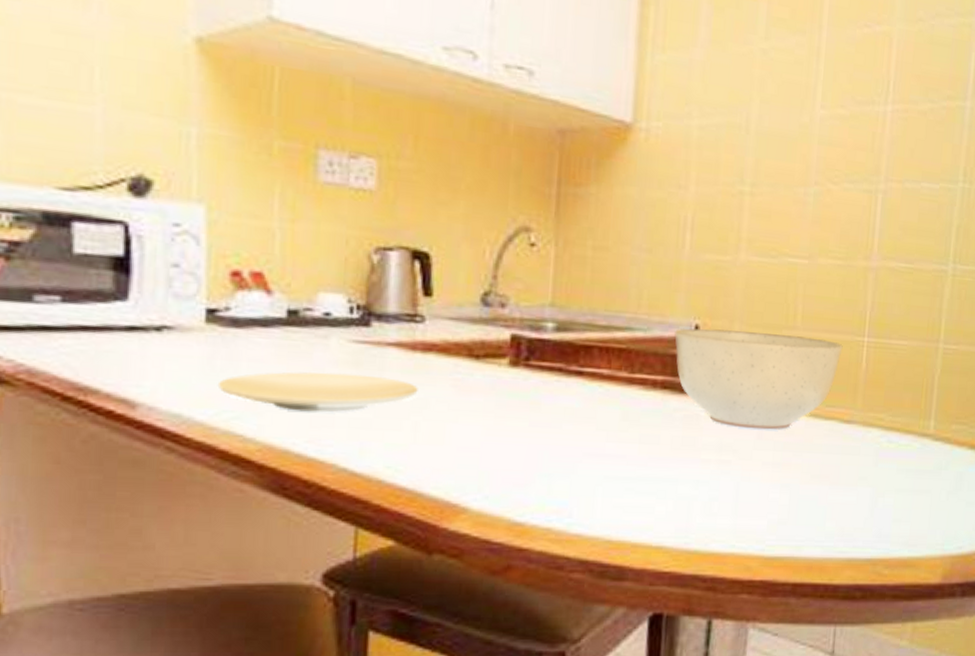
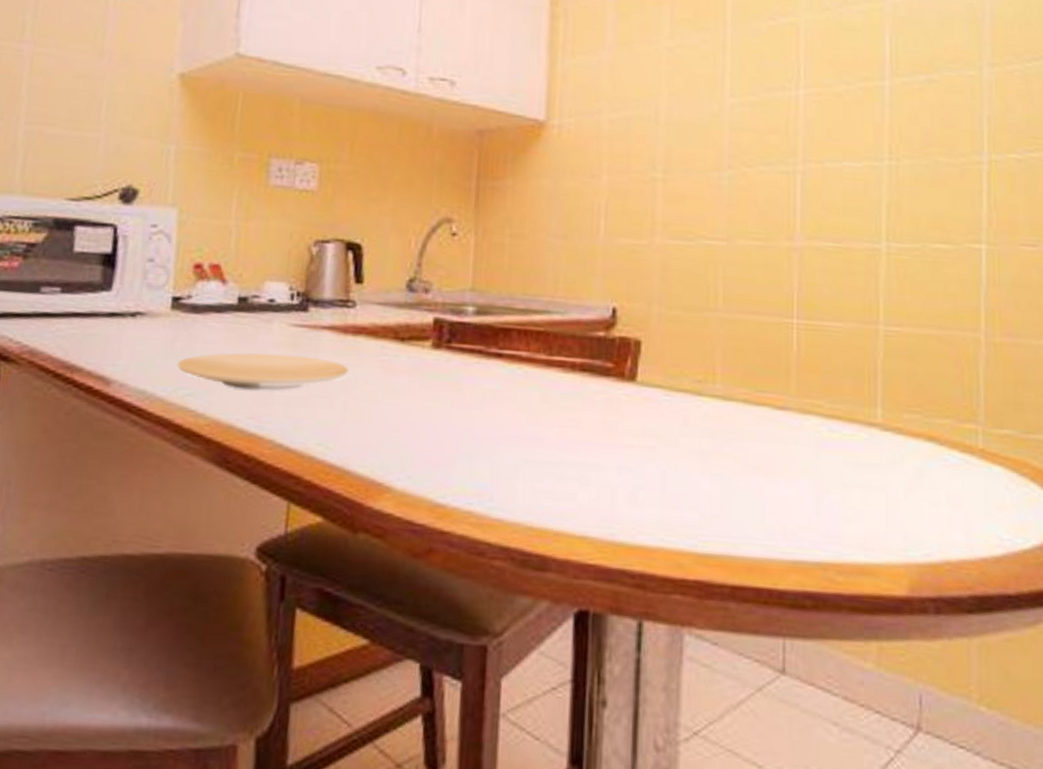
bowl: present [674,328,843,430] -> none [592,311,770,416]

